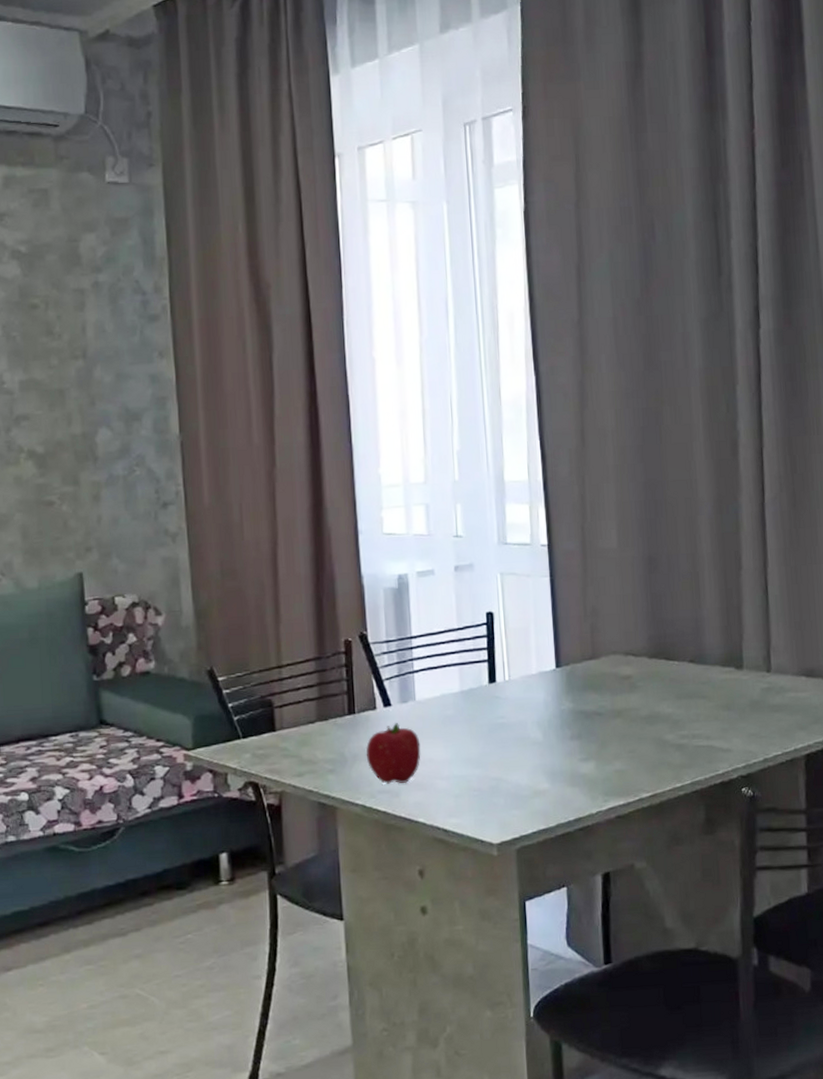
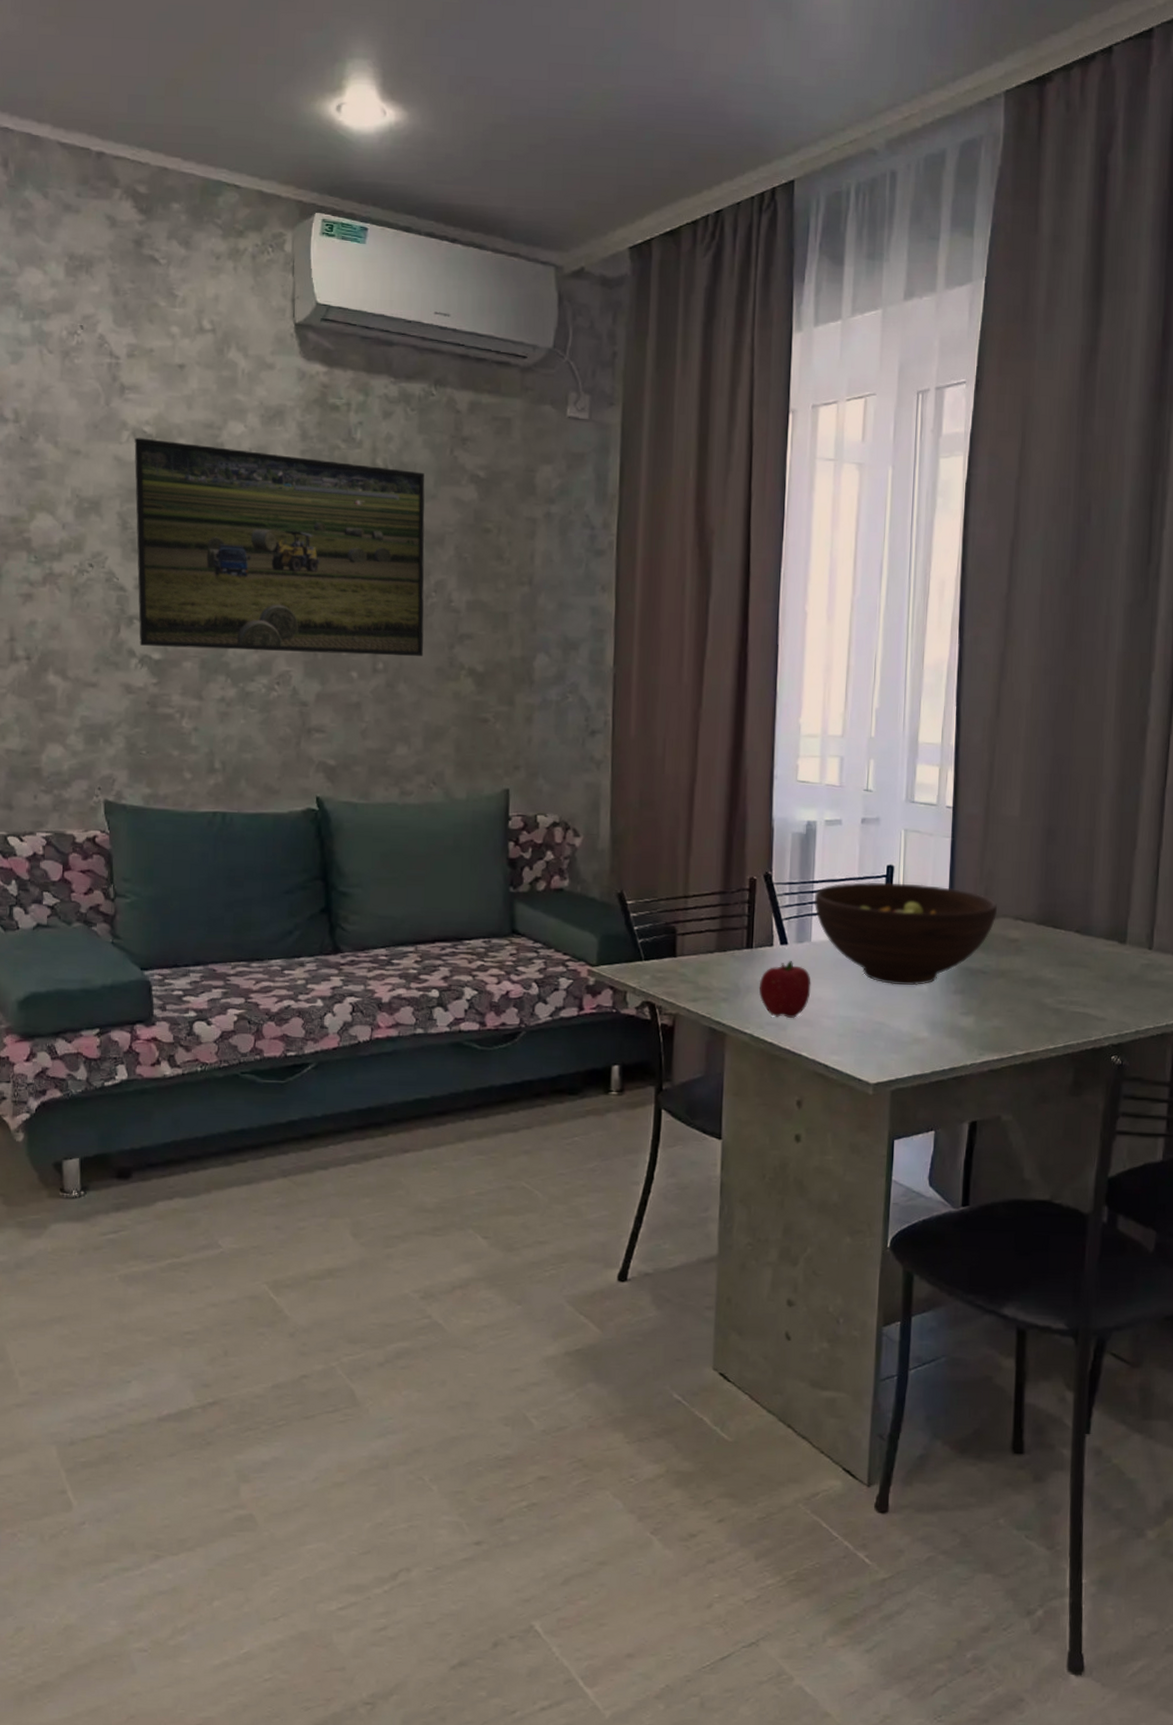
fruit bowl: none [414,629,607,737] -> present [815,882,998,985]

